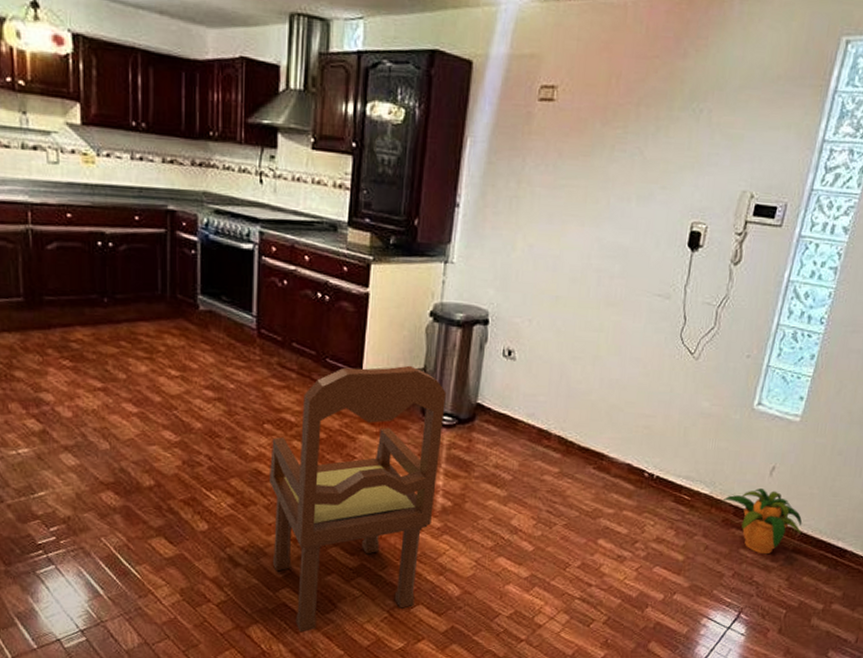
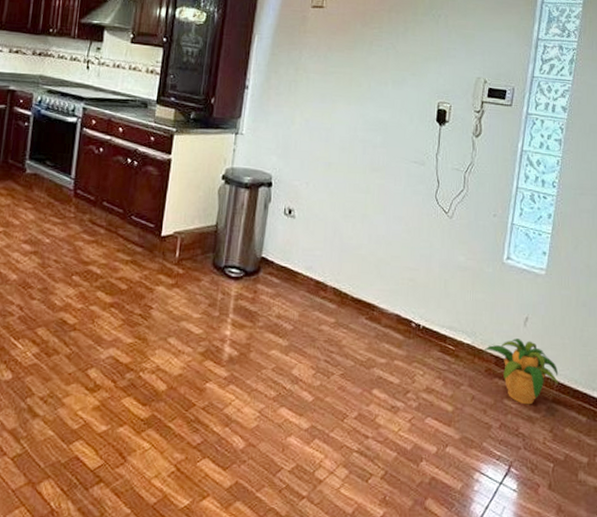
dining chair: present [270,365,446,633] -> none [68,222,235,489]

